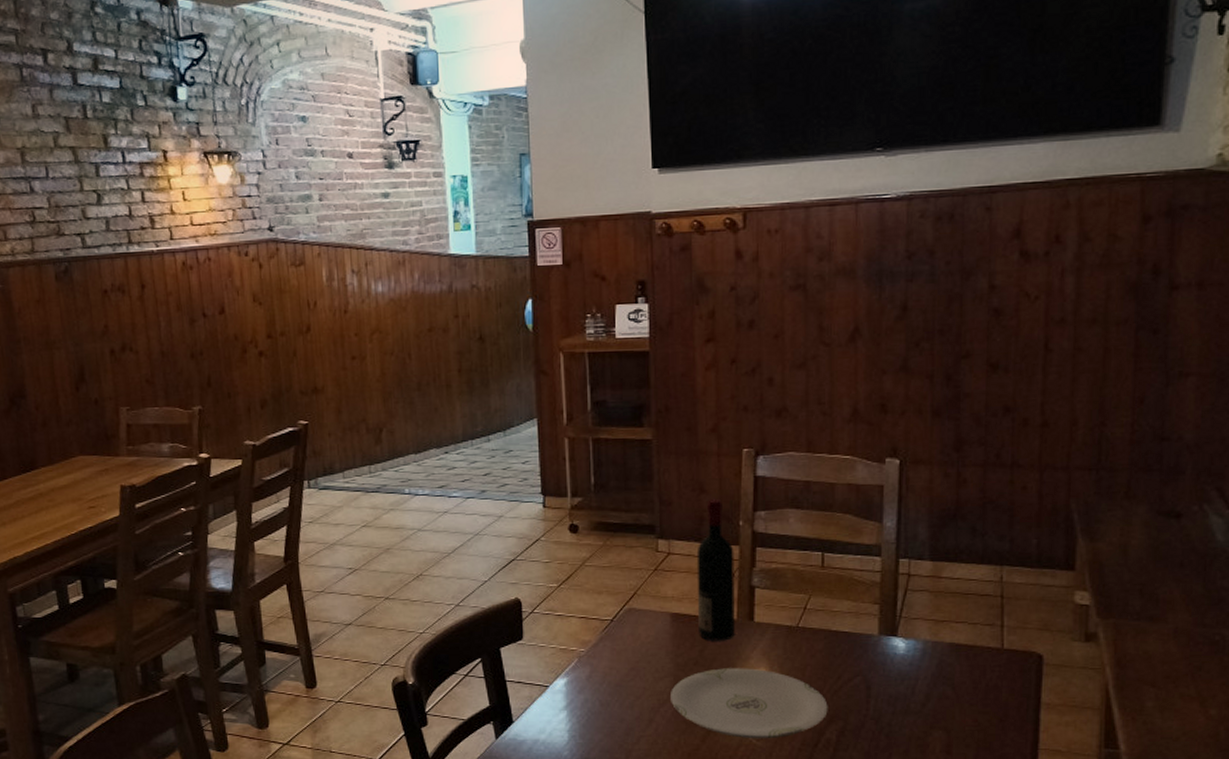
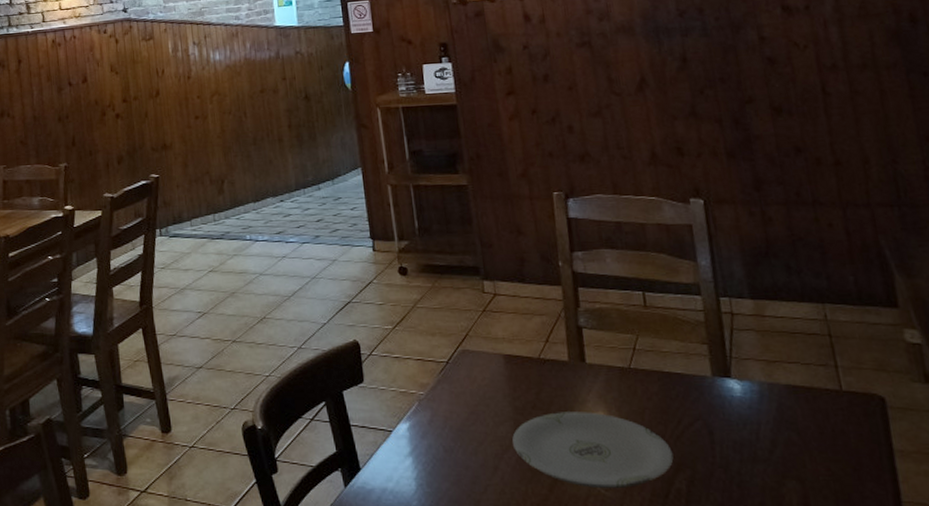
wine bottle: present [696,498,735,641] -> none [521,240,569,383]

